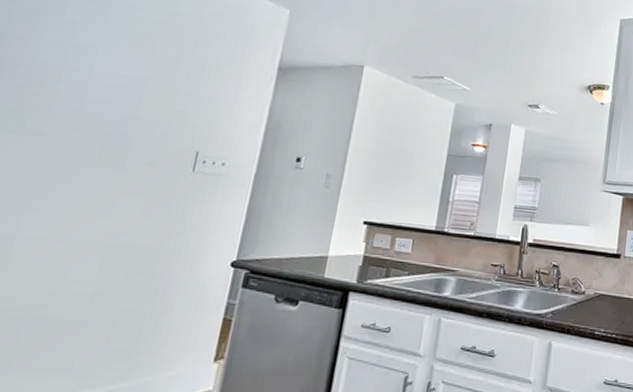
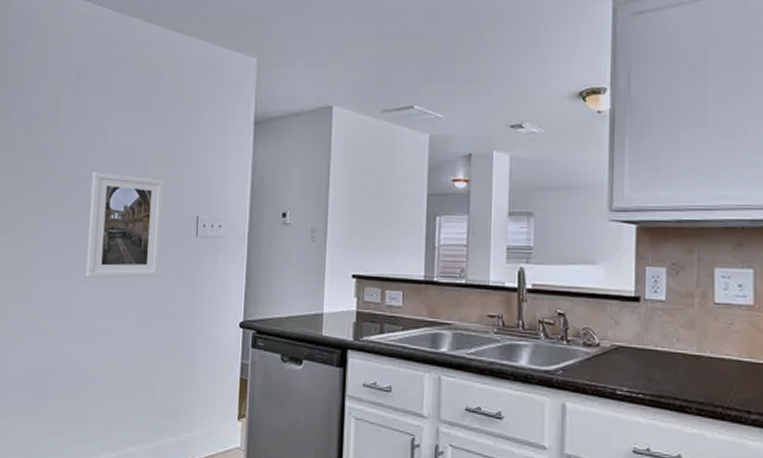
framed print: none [37,93,162,210] -> present [85,171,164,278]

